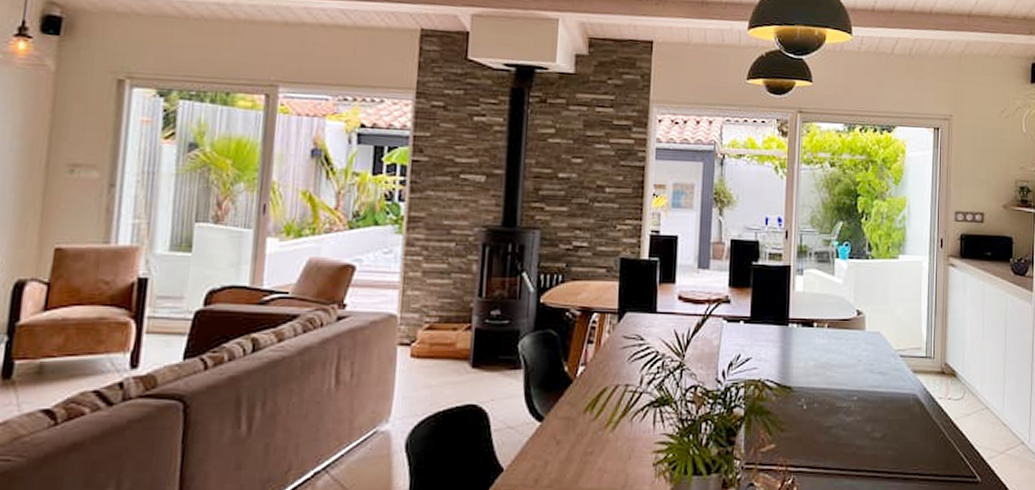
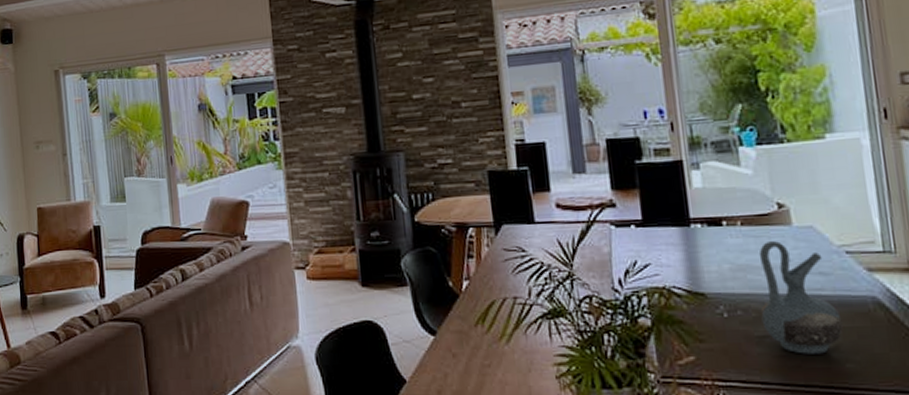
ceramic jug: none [832,343,890,443] -> present [758,241,843,354]

